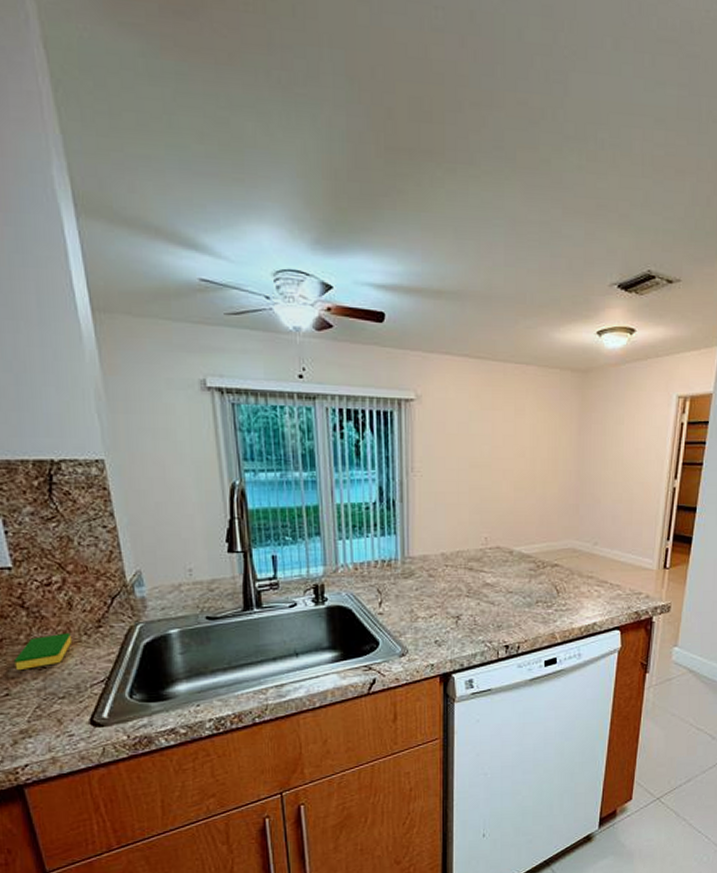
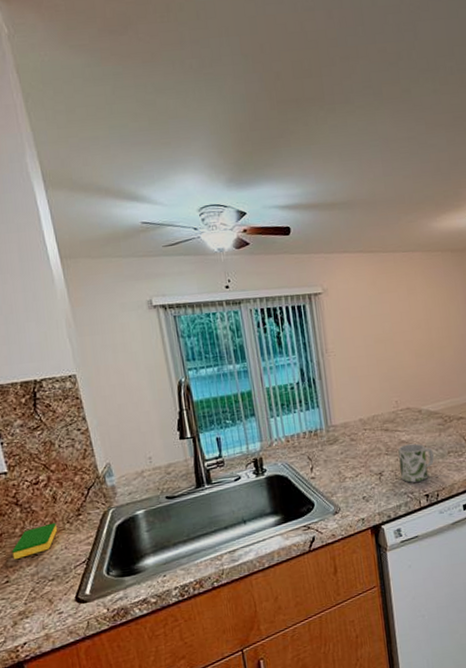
mug: none [481,588,520,631] -> present [398,443,434,483]

